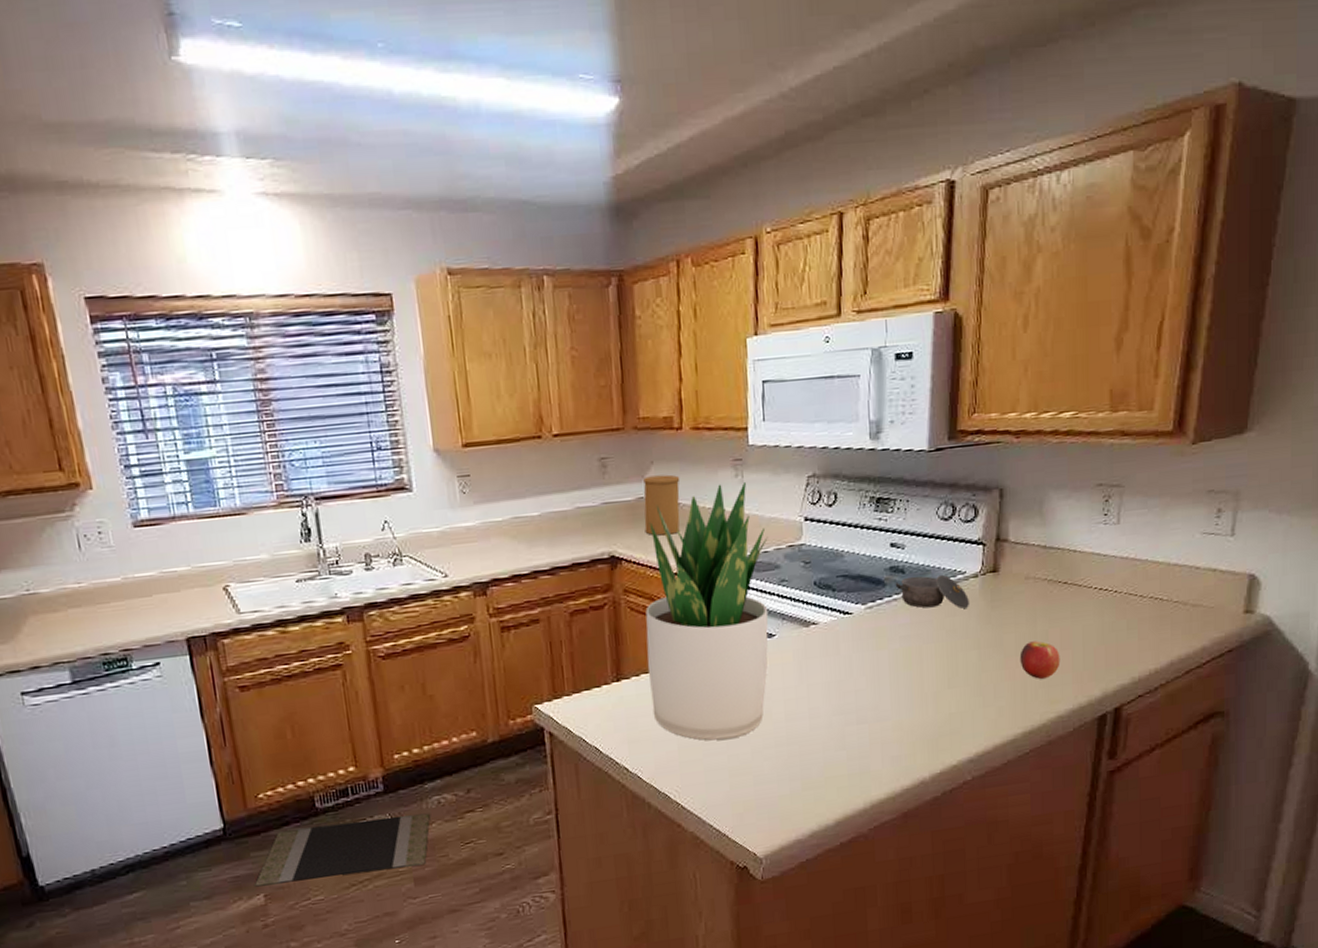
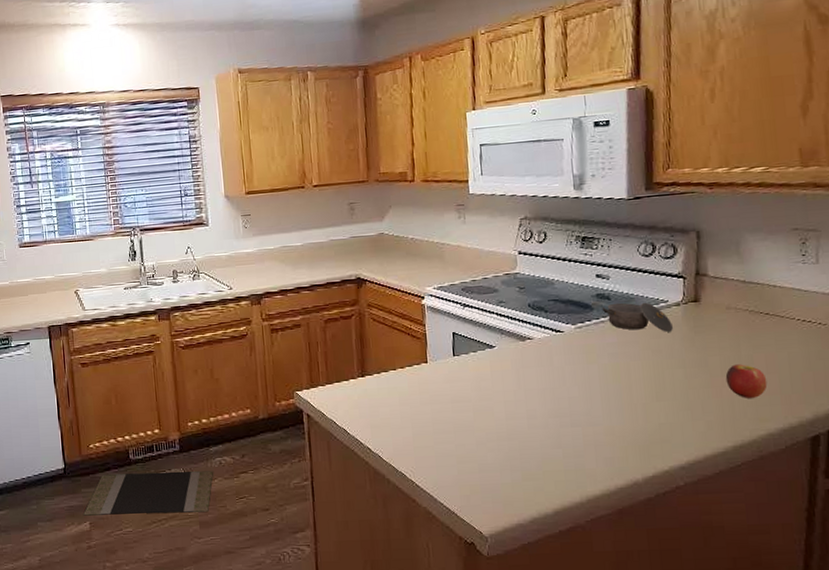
canister: present [643,474,680,536] -> none [383,216,413,263]
planter: present [645,481,769,741] -> none [385,222,490,431]

